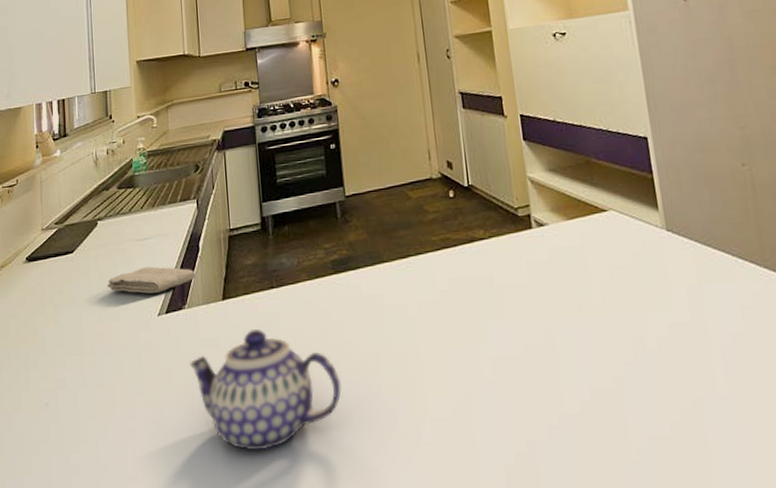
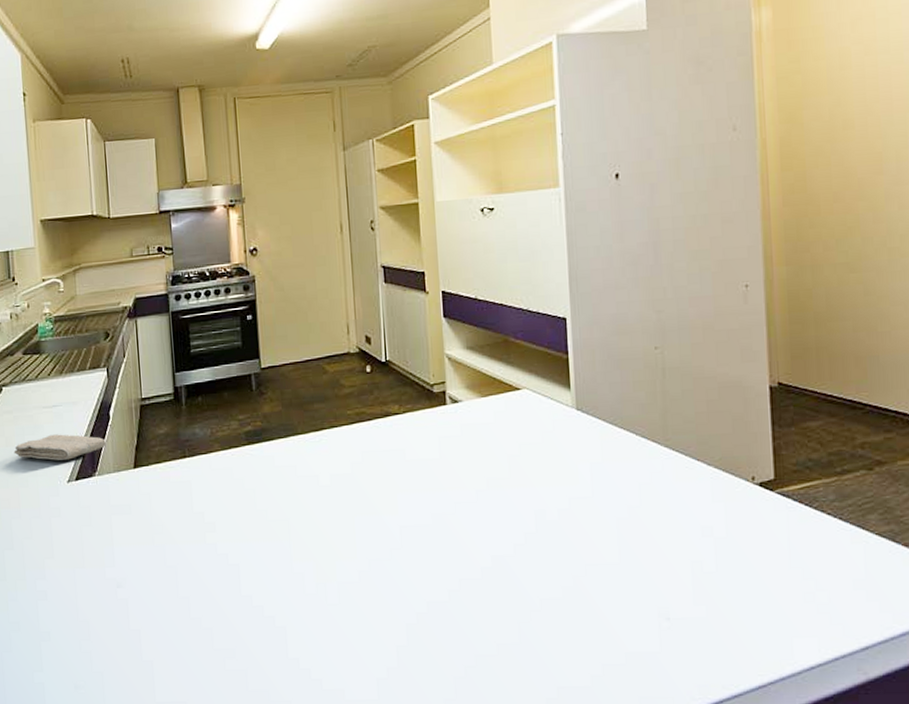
teapot: present [190,328,342,451] -> none [101,496,252,610]

